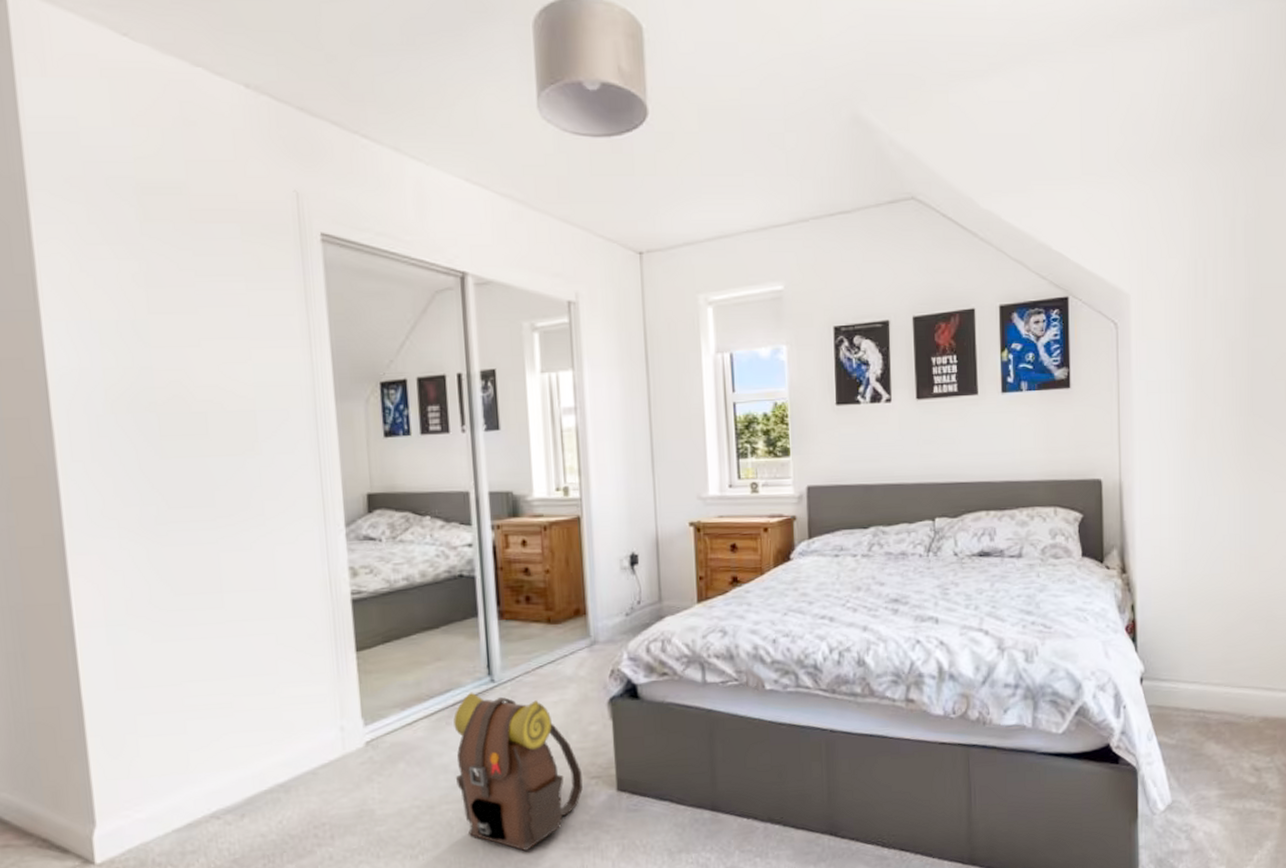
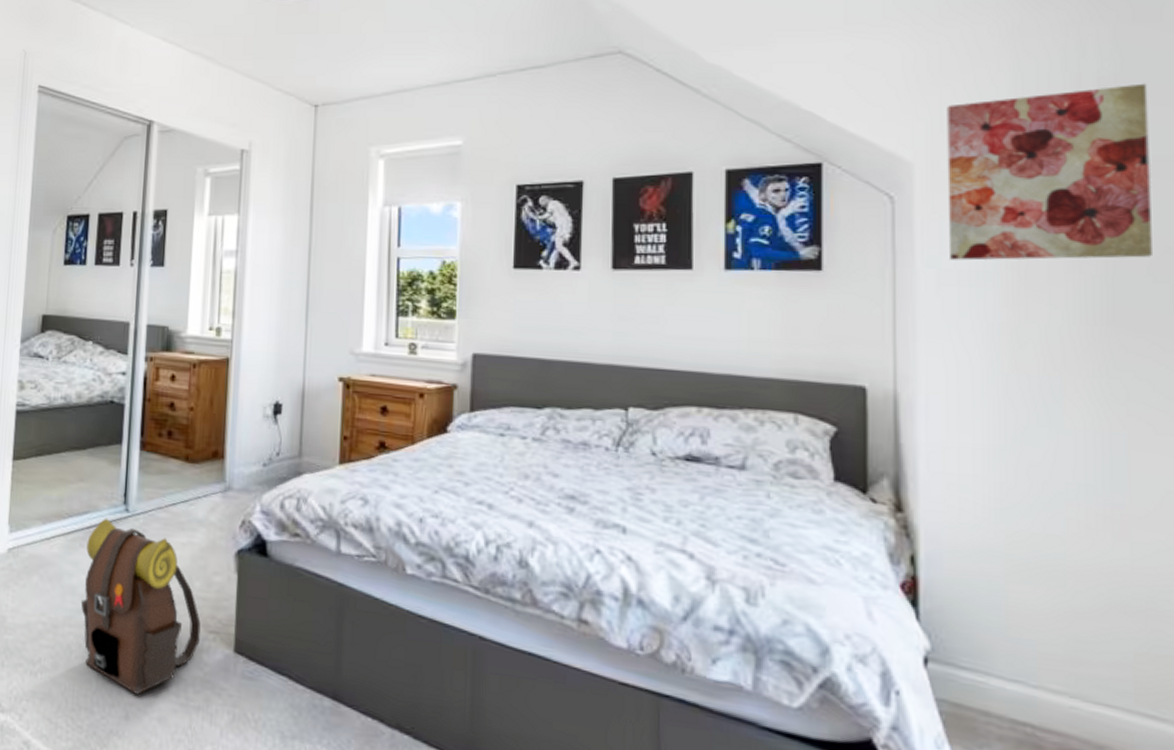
wall art: none [1151,226,1274,373] -> present [947,83,1152,261]

